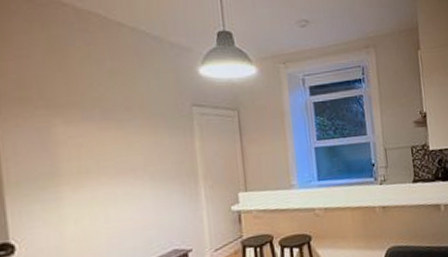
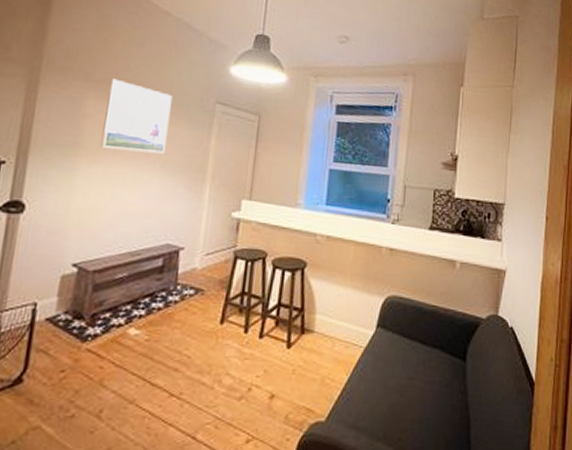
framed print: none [76,100,150,173] -> present [100,78,172,154]

